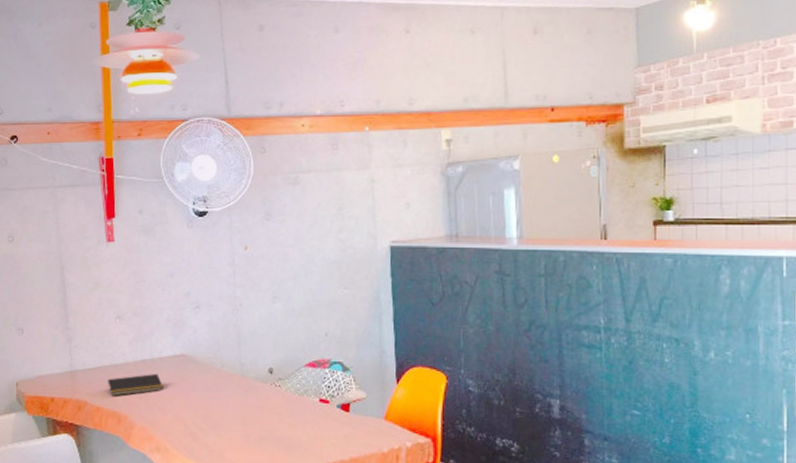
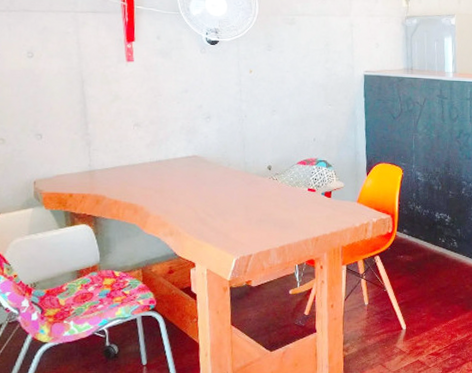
notepad: present [107,373,163,396] -> none [125,171,177,191]

